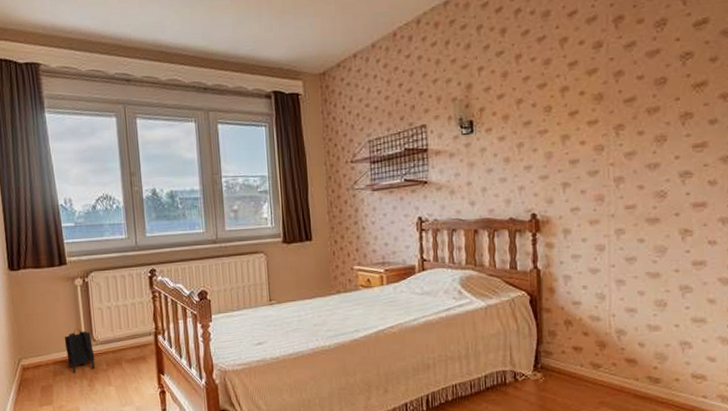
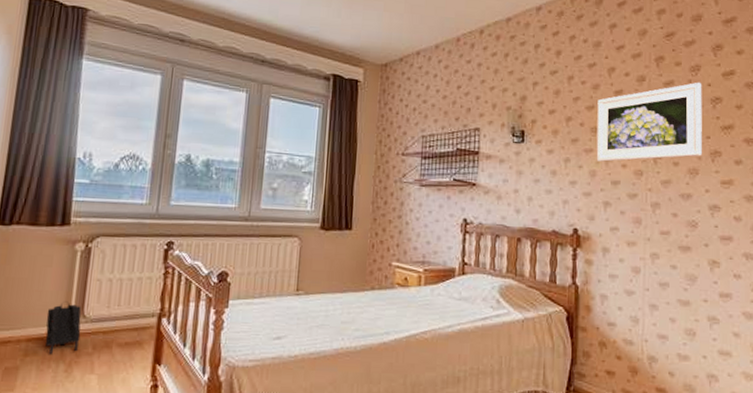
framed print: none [550,38,670,142] -> present [596,82,702,162]

